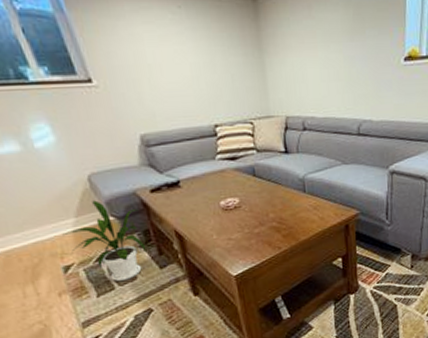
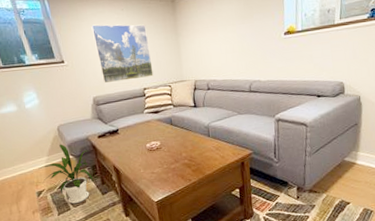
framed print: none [131,26,228,116] -> present [91,24,154,84]

